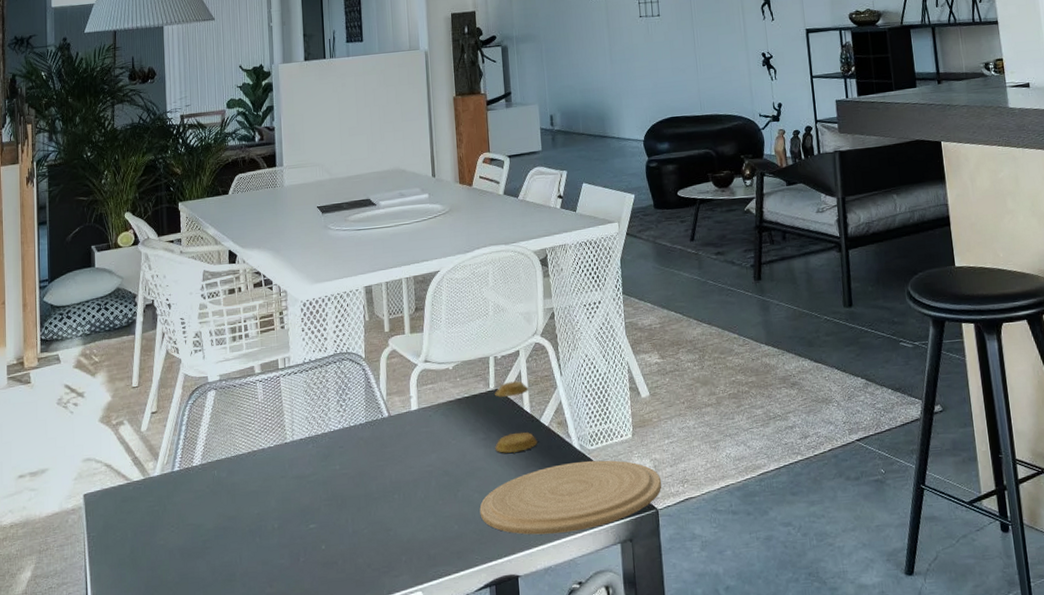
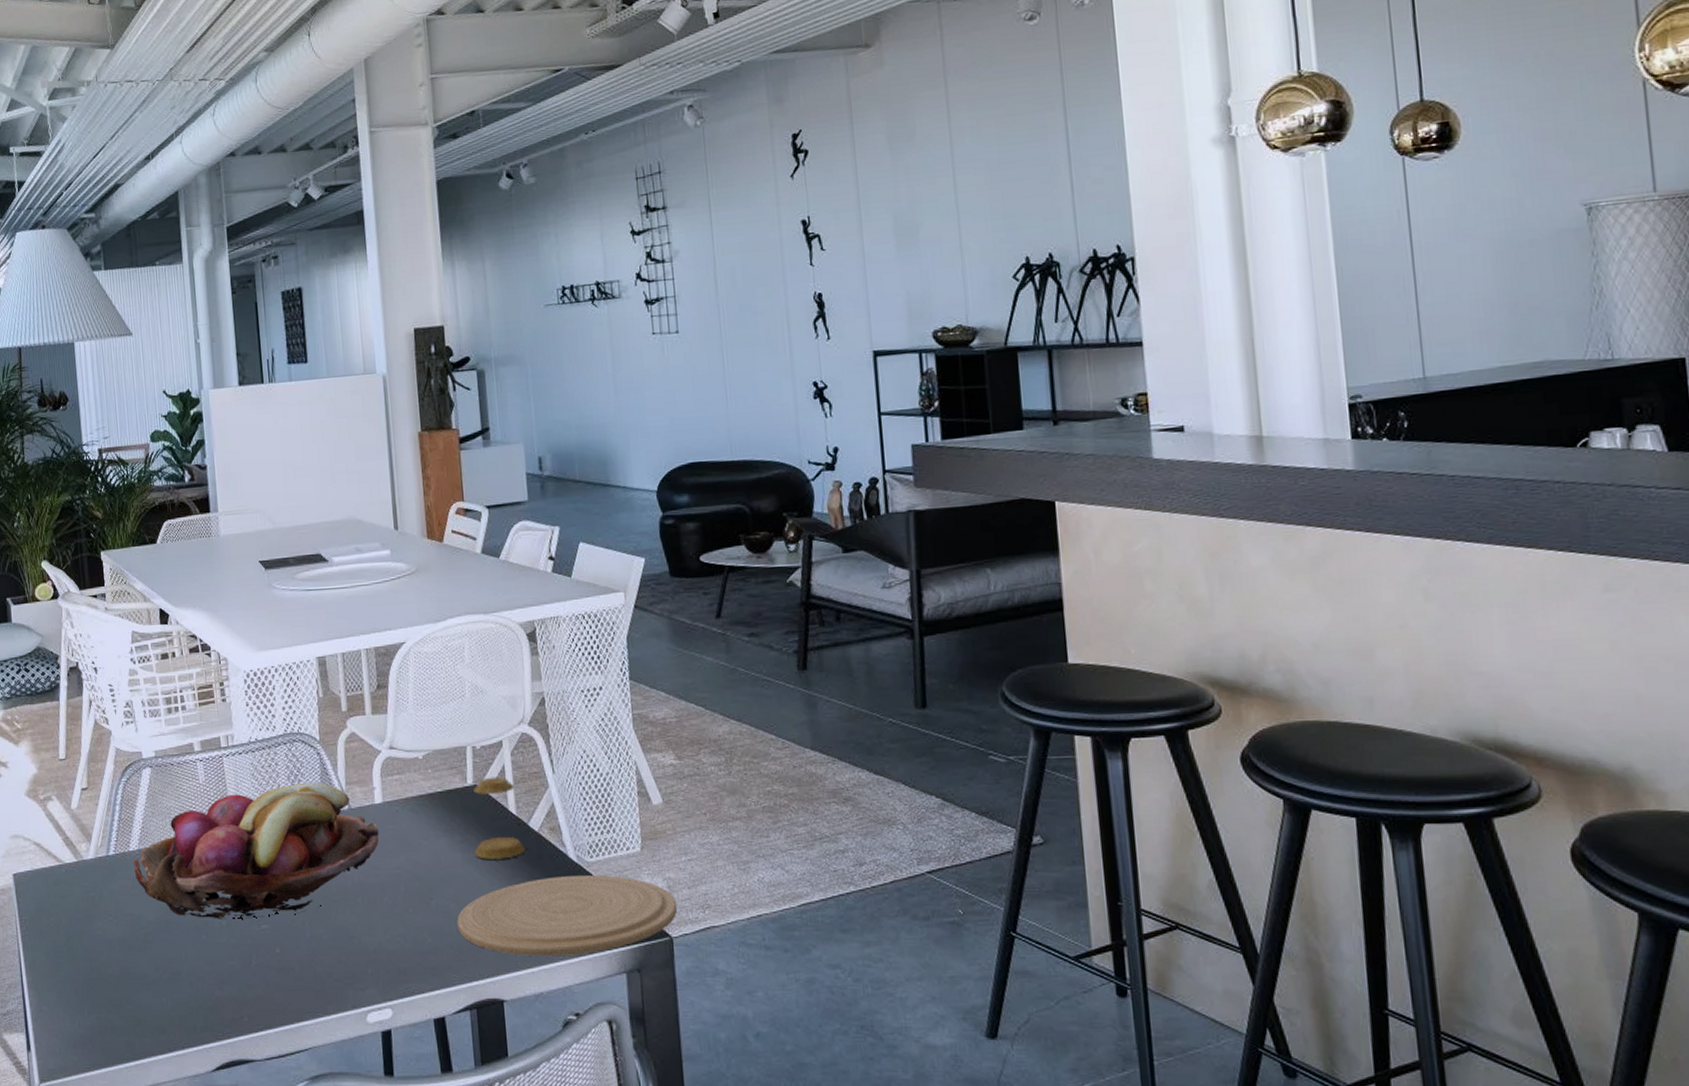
fruit basket: none [196,395,415,523] -> present [133,782,379,919]

